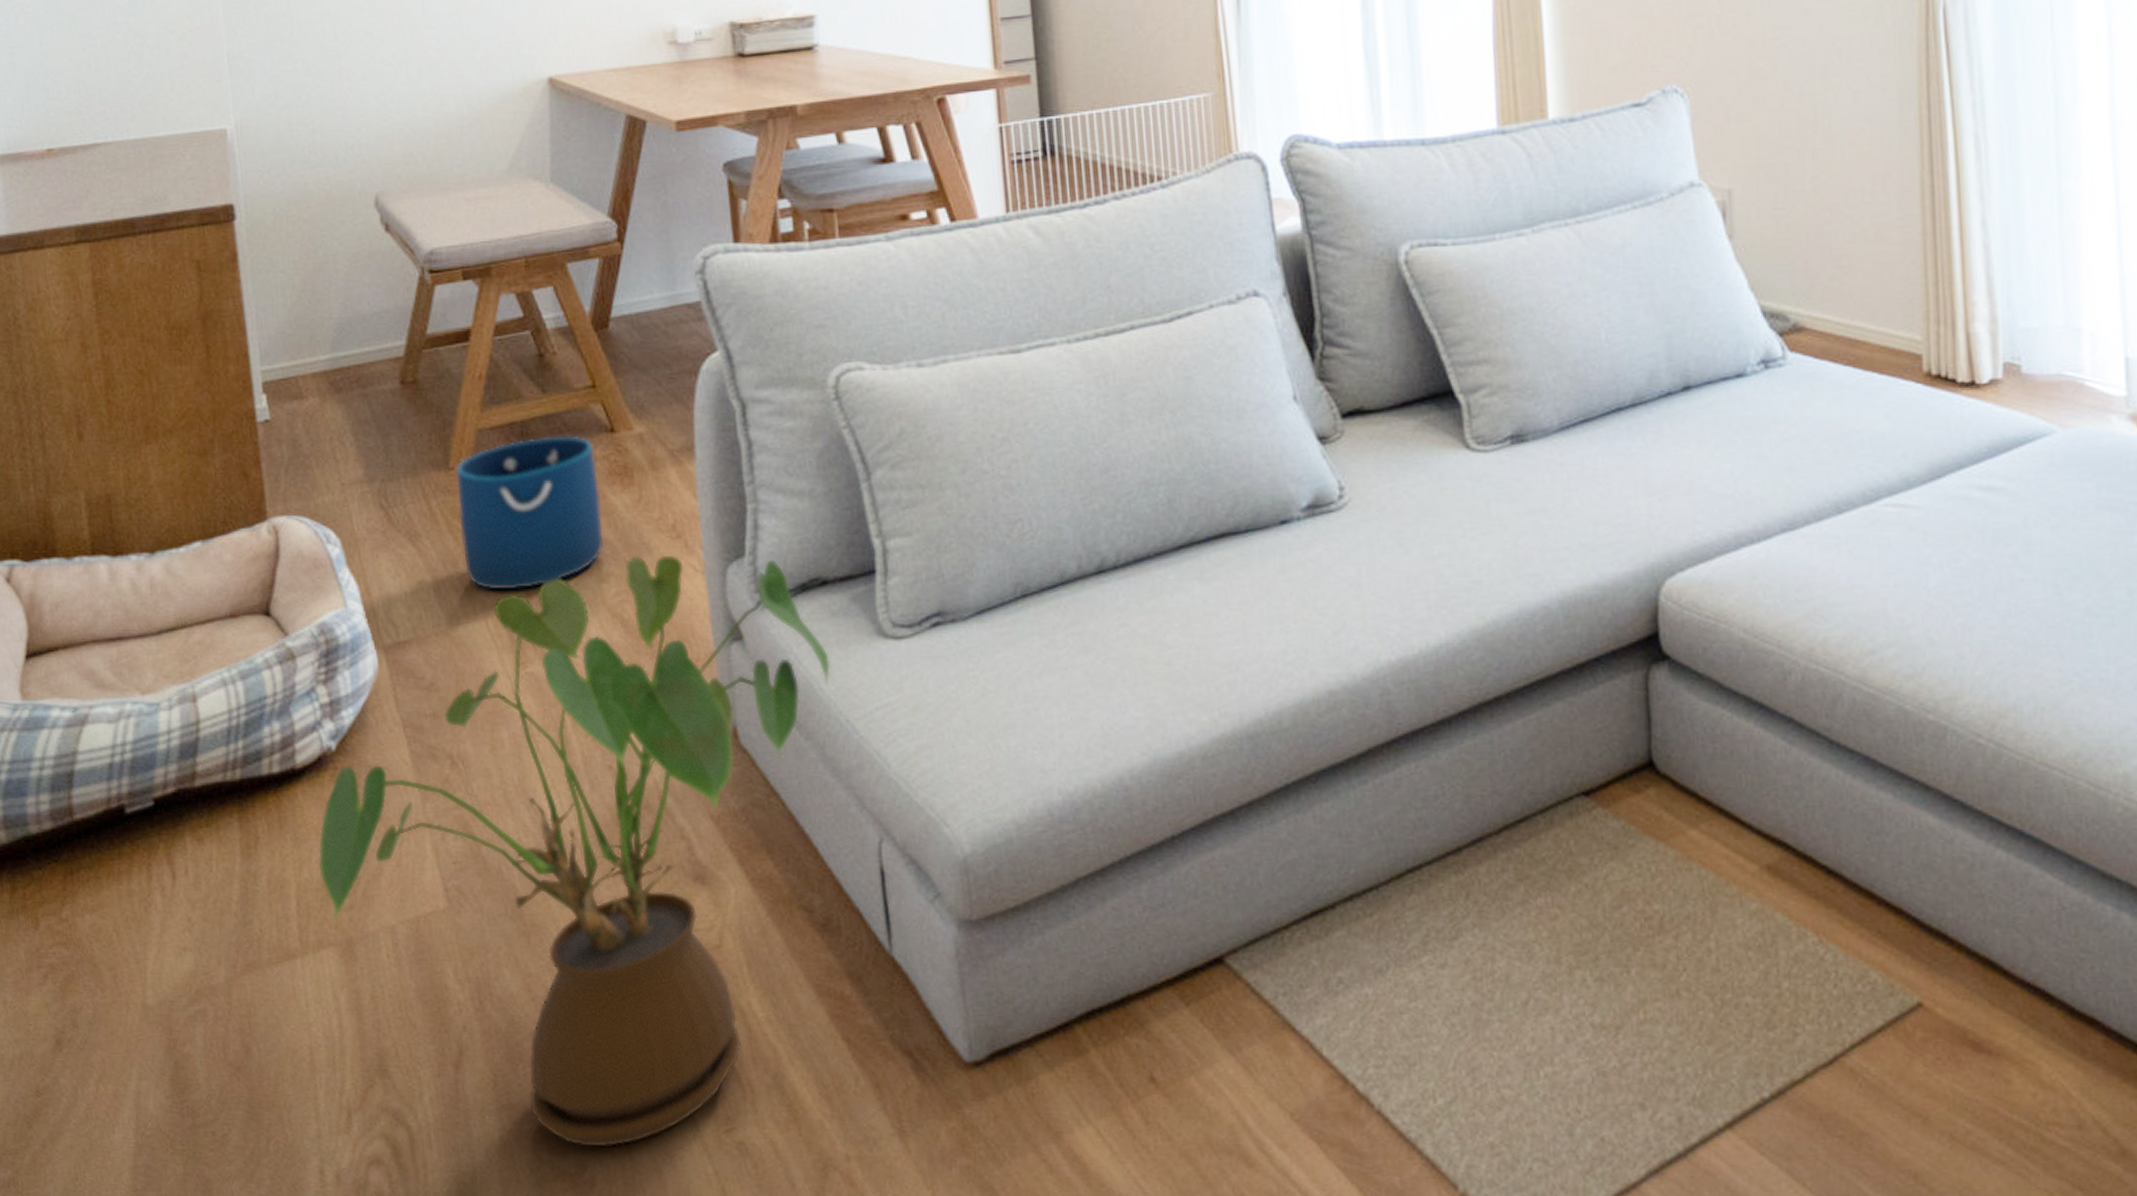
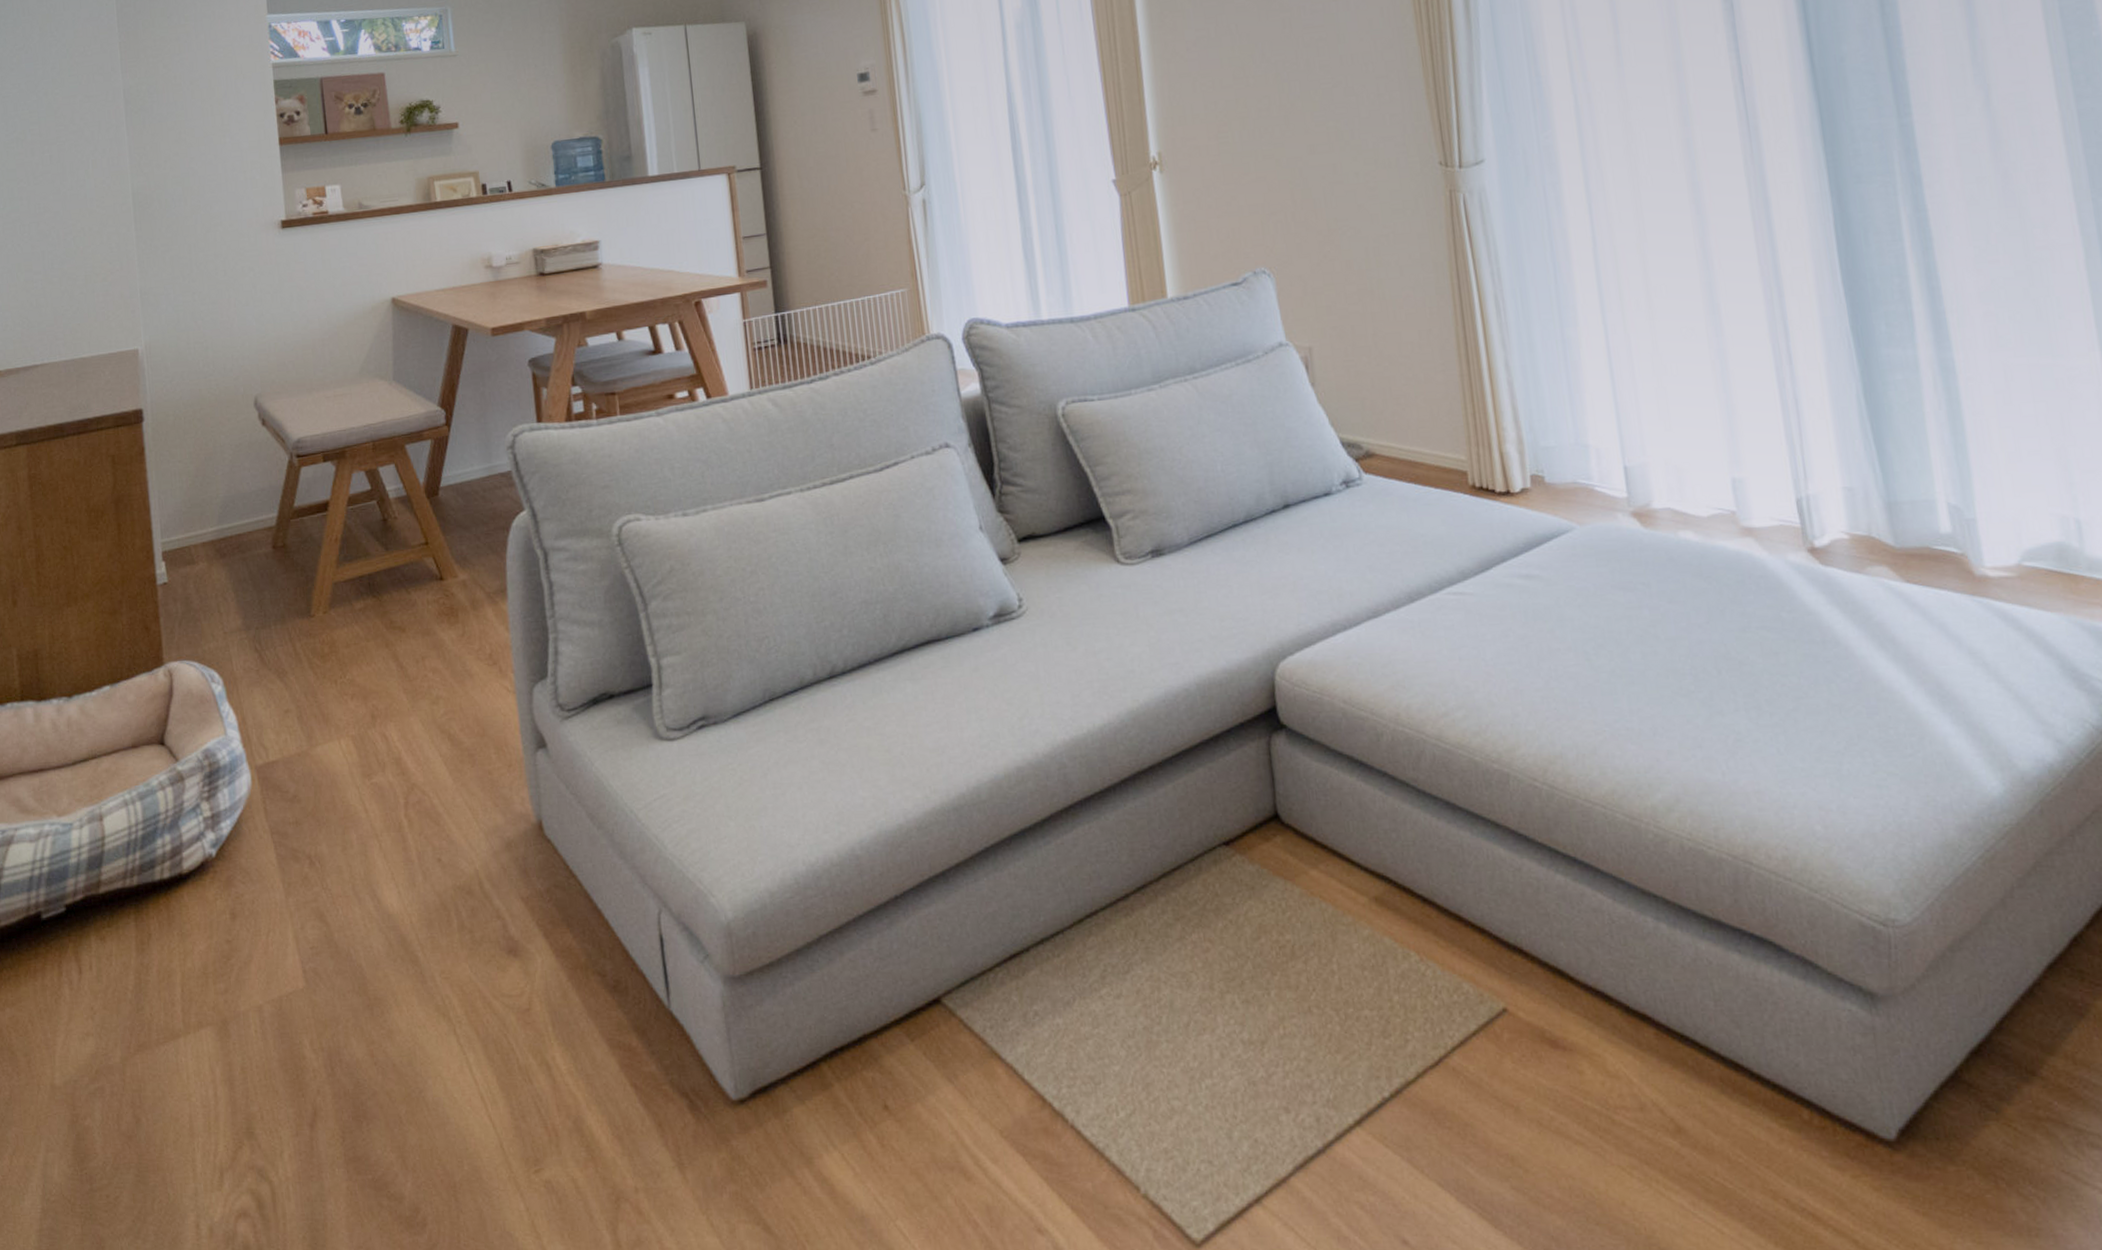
house plant: present [318,555,831,1148] -> none [199,679,618,1192]
bucket: present [455,436,604,590] -> none [316,585,435,715]

